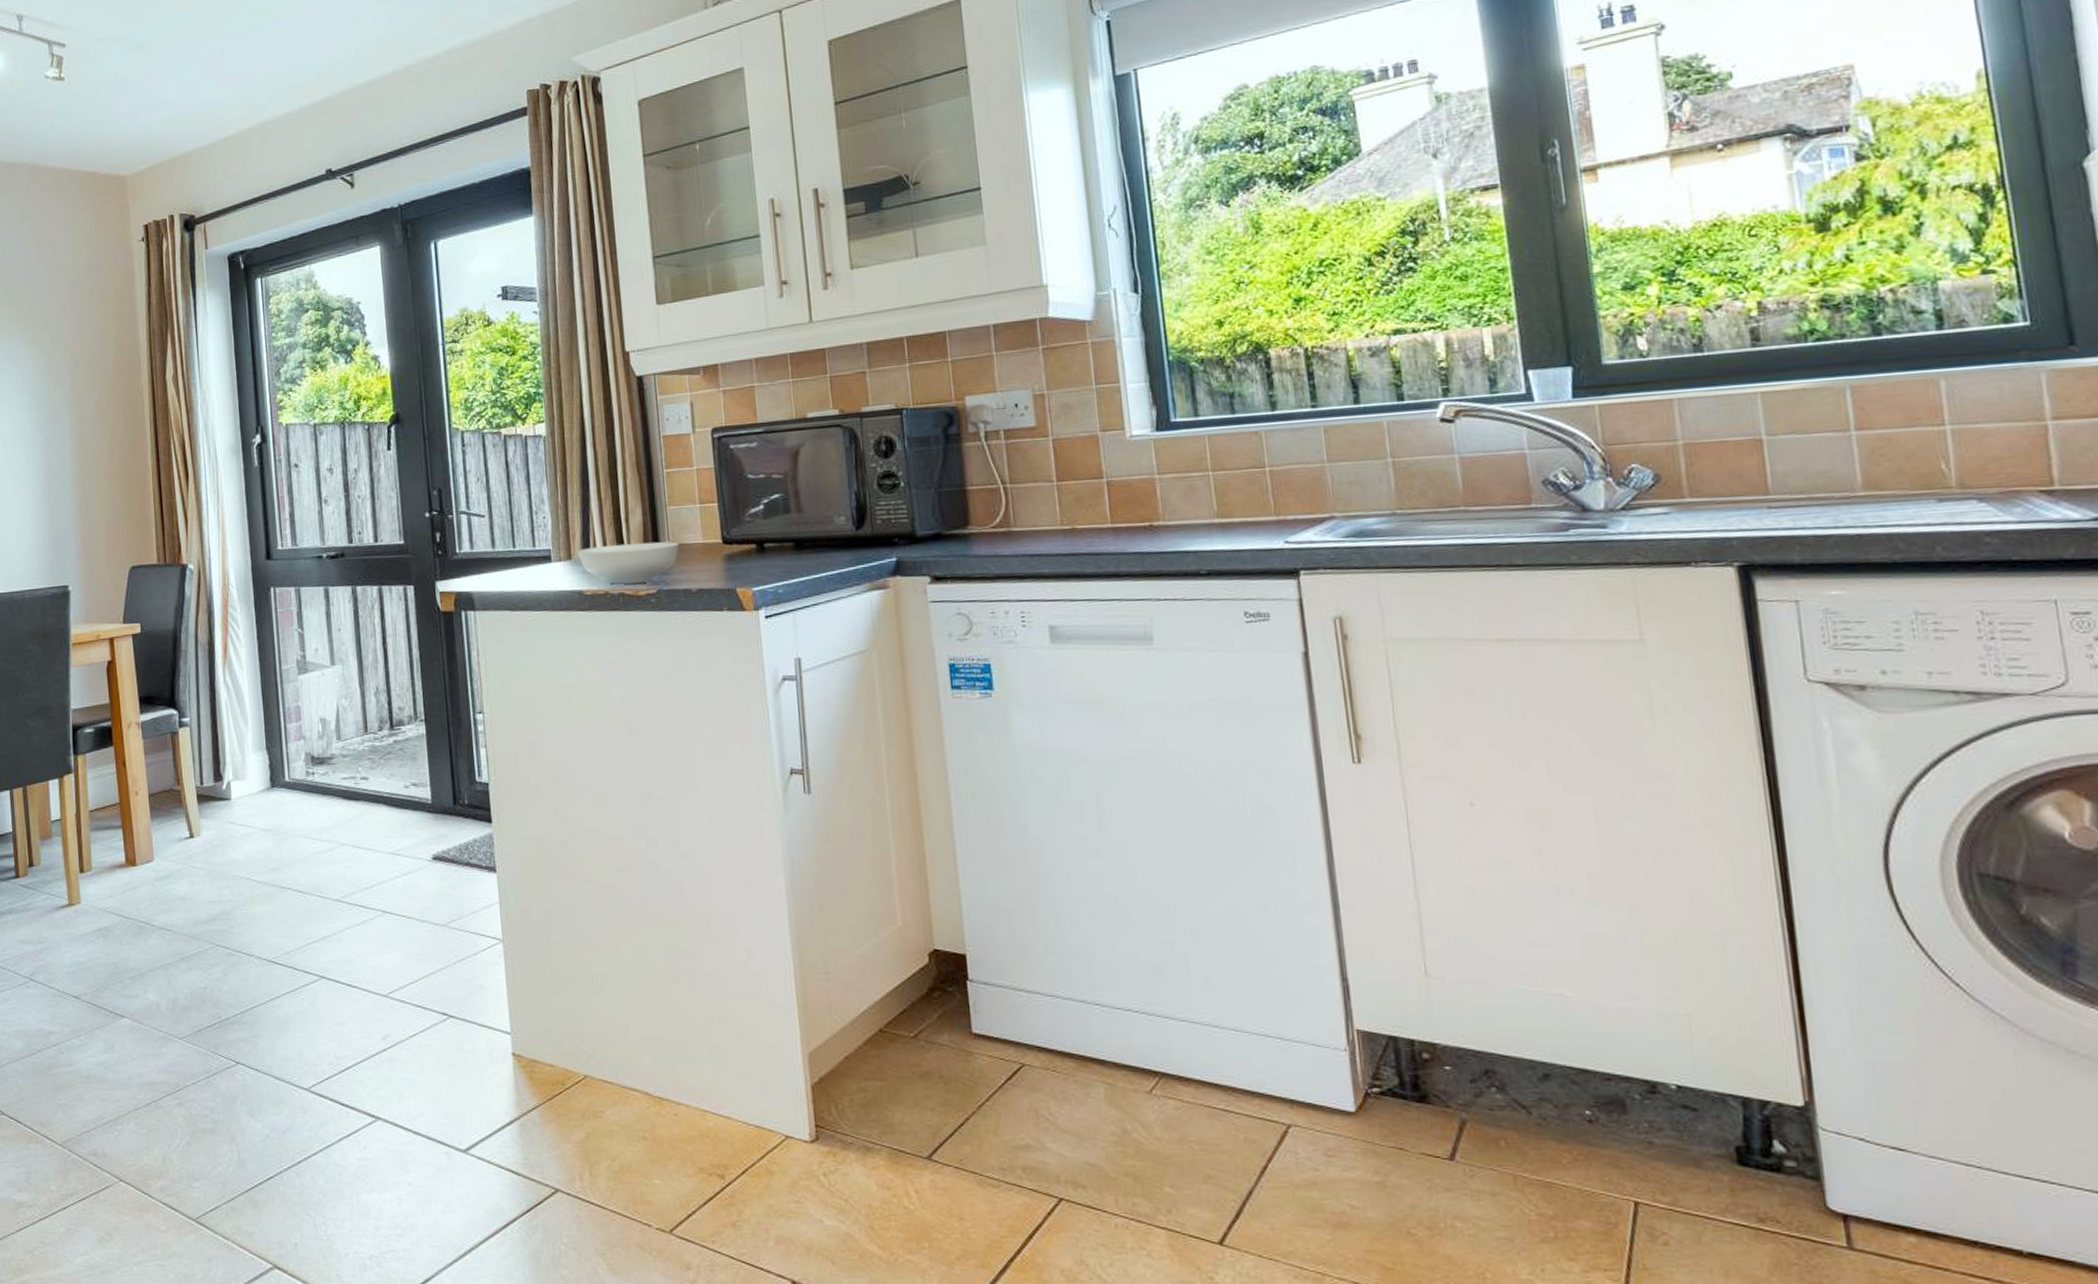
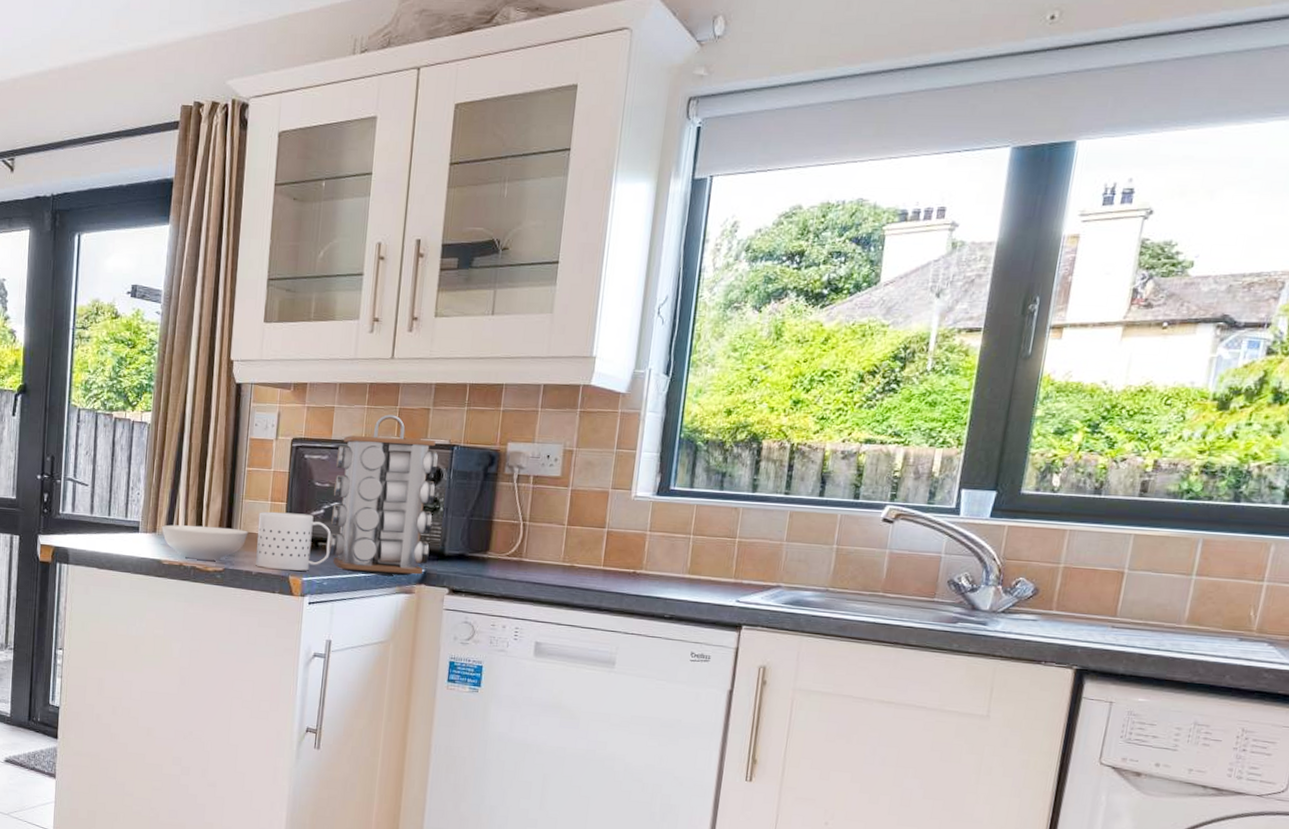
mug: none [688,512,780,584] -> present [255,511,332,572]
spice rack: none [766,385,899,573] -> present [329,414,439,576]

